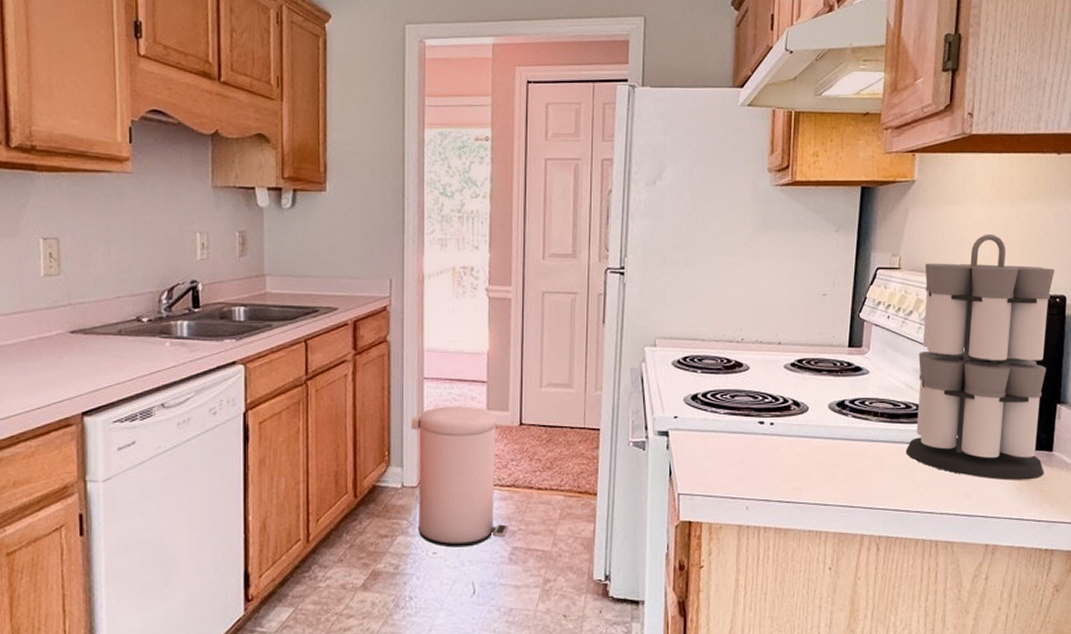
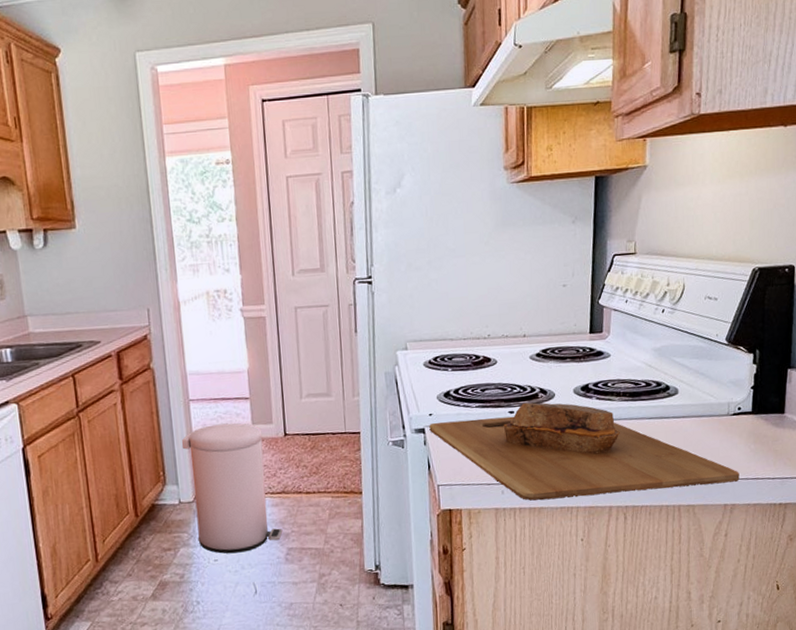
cutting board: none [673,413,1003,522] -> present [429,402,740,501]
spice rack: present [905,234,1055,481] -> none [647,211,784,445]

